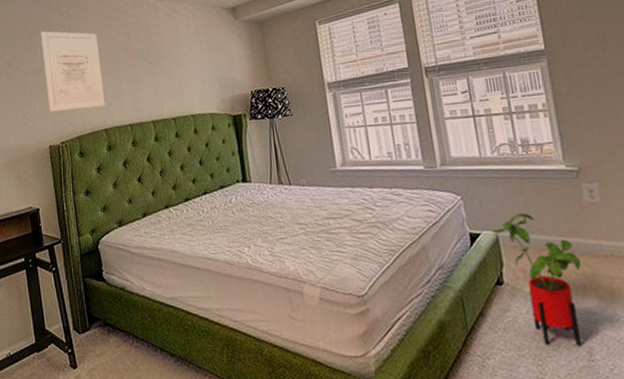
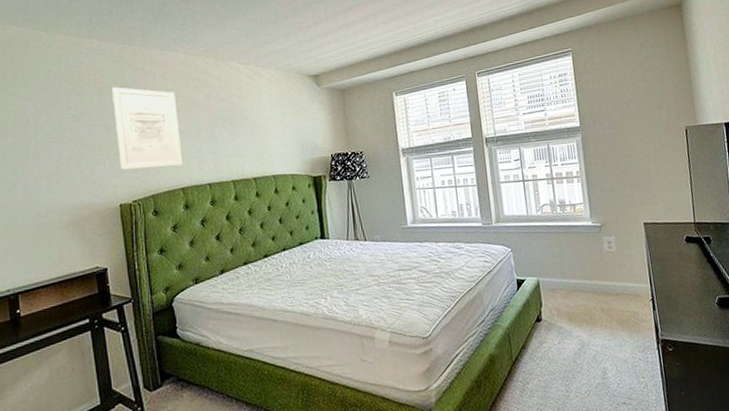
house plant: present [492,212,582,346] -> none [534,261,601,369]

